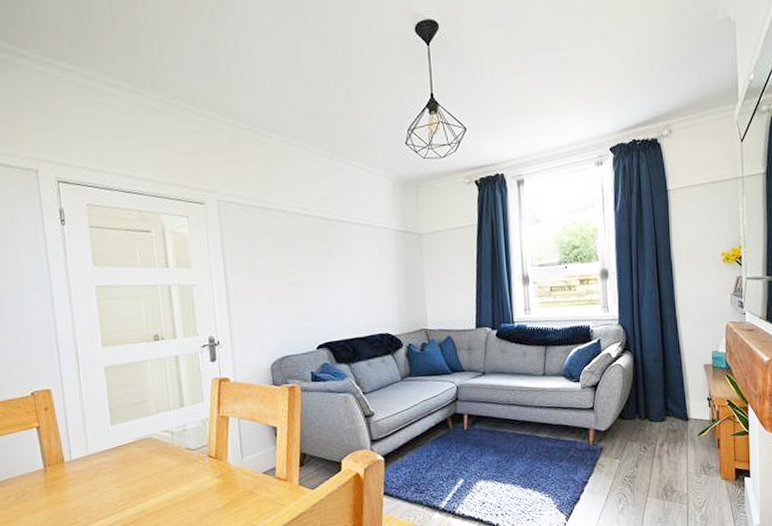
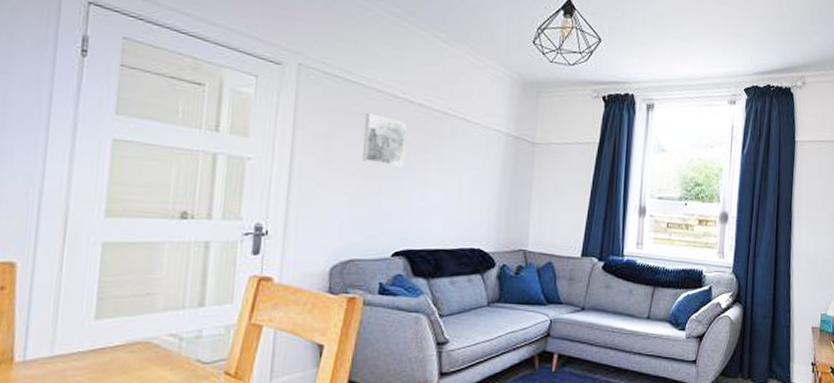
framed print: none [276,232,314,274] -> present [361,113,407,167]

